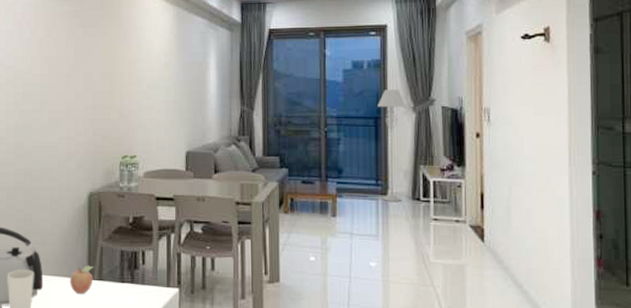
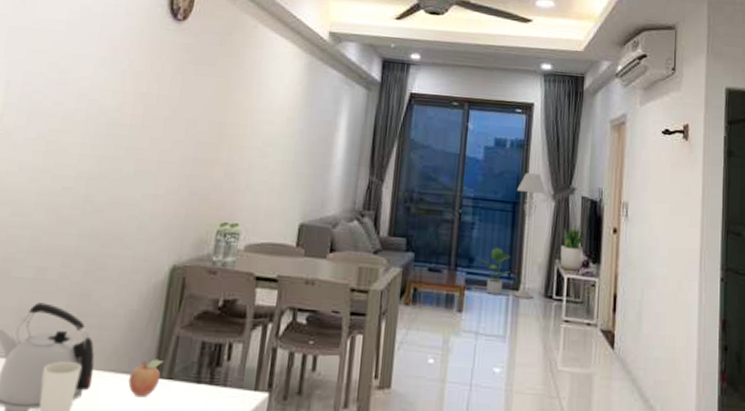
potted plant: none [347,158,378,201] -> present [479,247,512,296]
planter: none [425,132,447,175] -> present [560,225,583,271]

